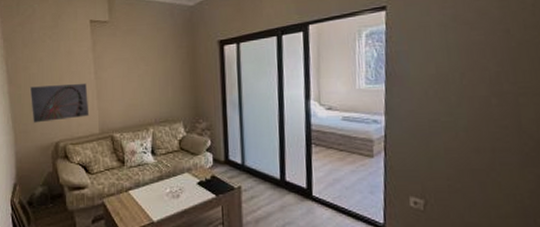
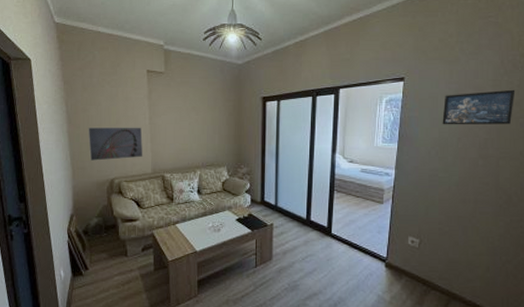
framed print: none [438,10,530,59] -> present [442,89,516,125]

